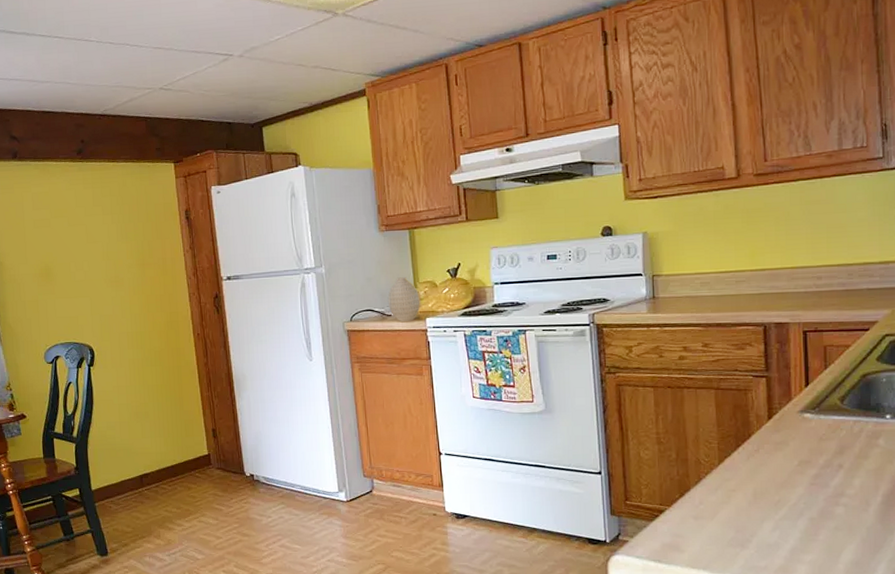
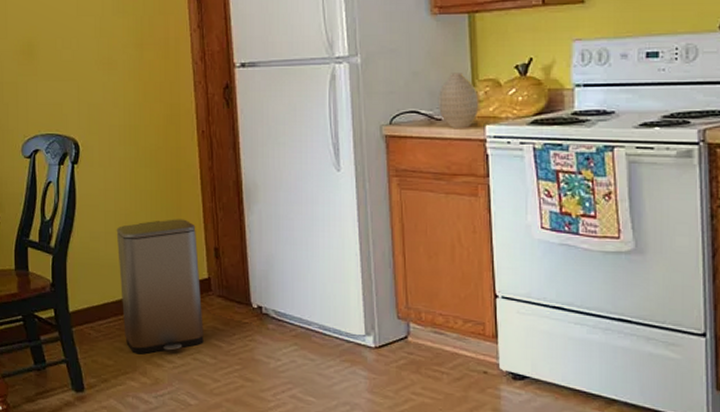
pedal bin: none [129,407,207,521] -> present [116,219,204,355]

